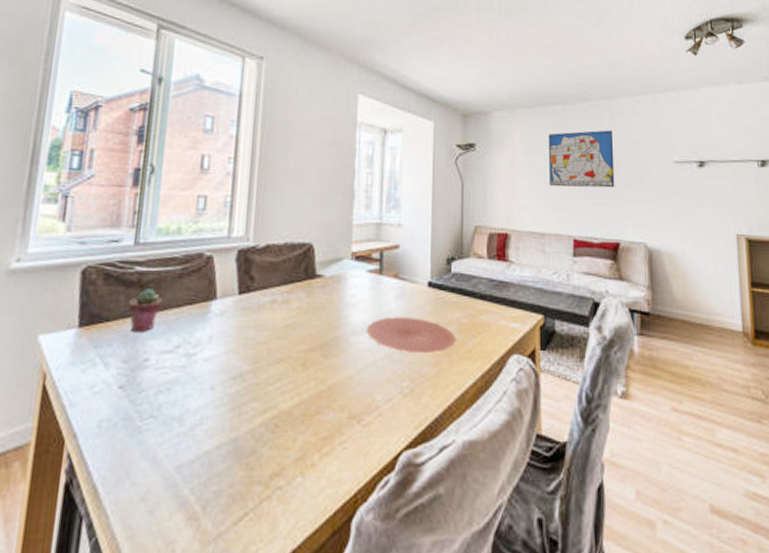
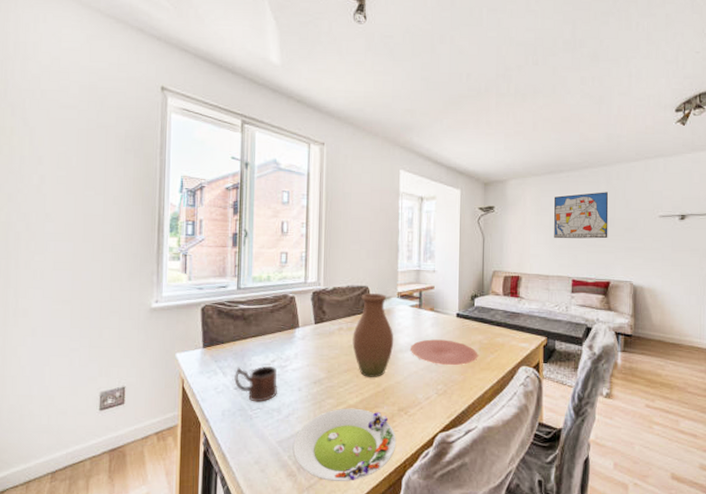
mug: none [120,354,182,408] -> present [234,366,278,402]
potted succulent: present [128,289,162,333] -> none [237,321,260,352]
salad plate: none [197,415,345,526] -> present [293,408,397,481]
vase: none [289,253,346,370] -> present [352,293,394,377]

